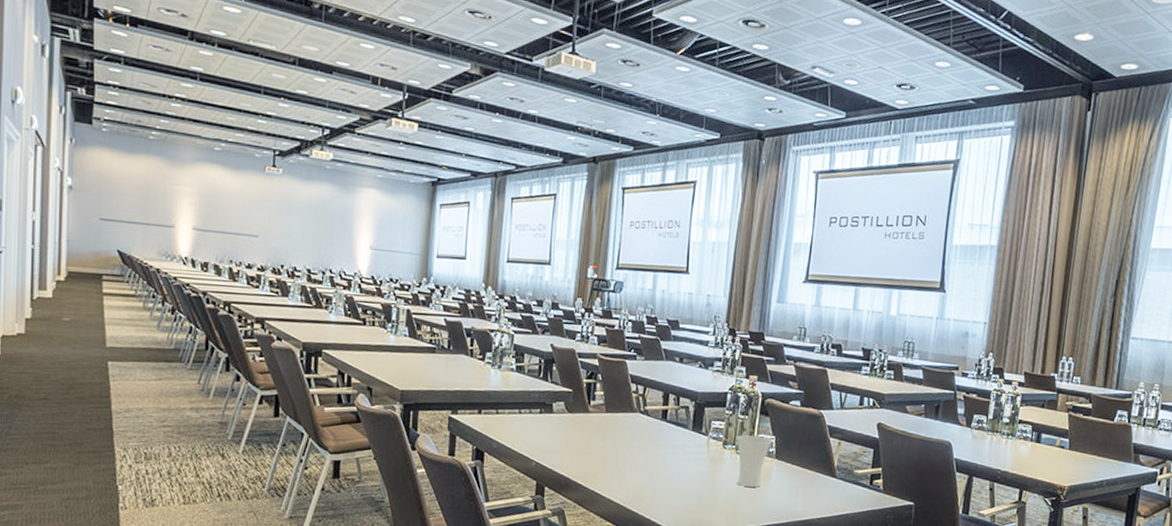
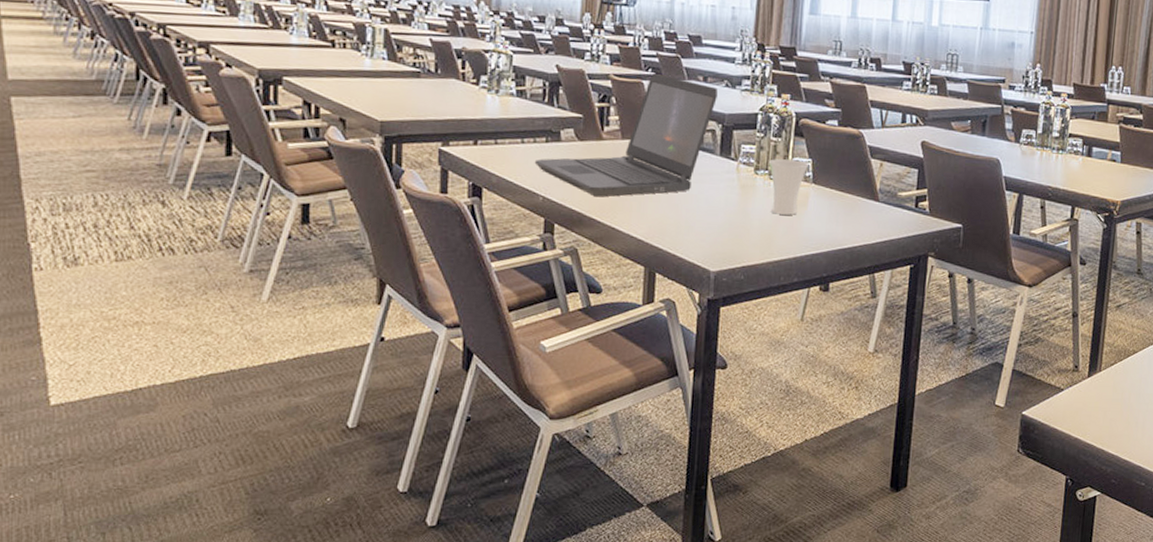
laptop computer: none [529,353,692,465] -> present [534,73,718,197]

